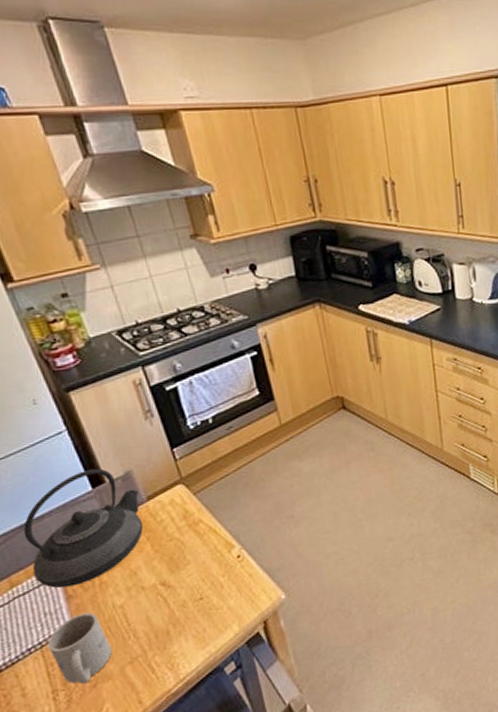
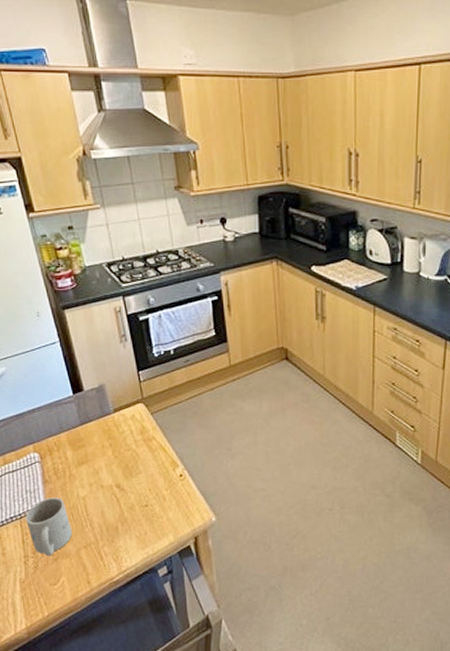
teapot: present [23,468,144,588] -> none [18,378,109,473]

